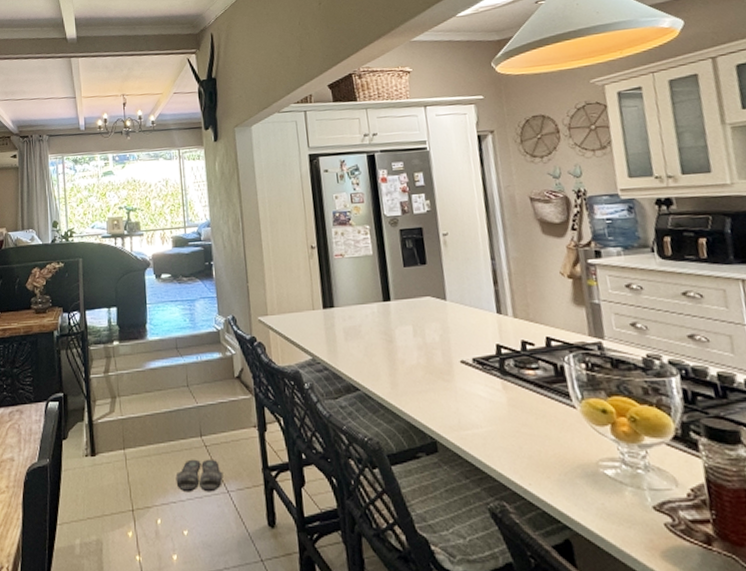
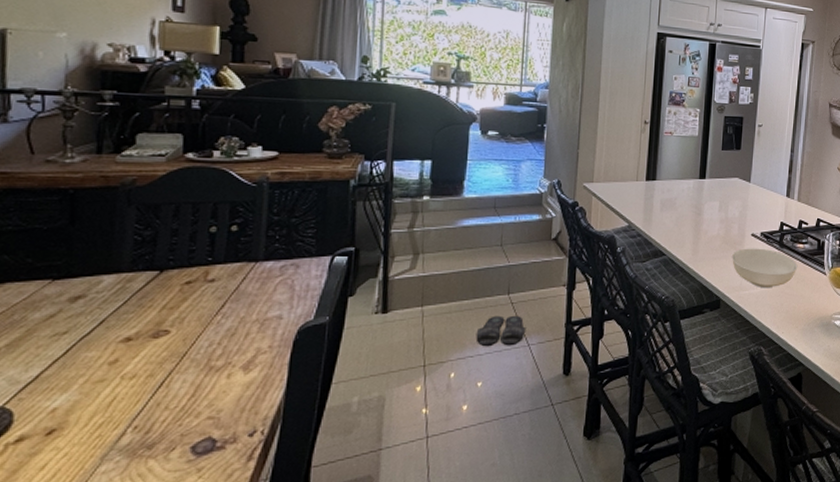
bowl: none [440,377,533,427] -> present [731,248,798,288]

